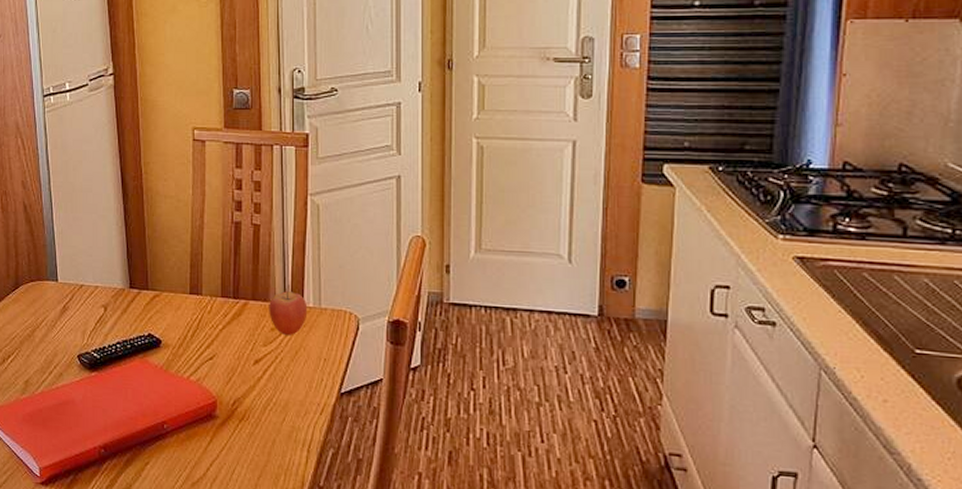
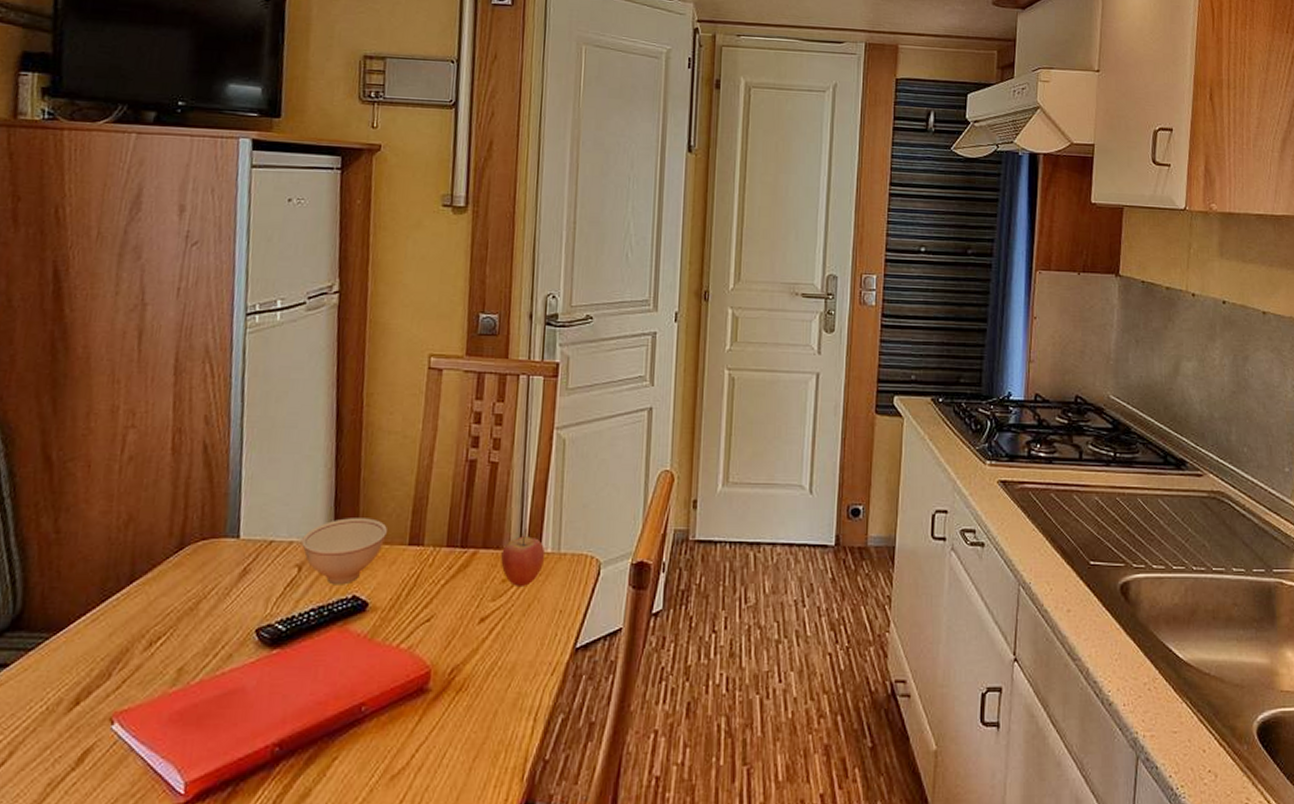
bowl: none [105,269,171,324] -> present [302,518,387,585]

